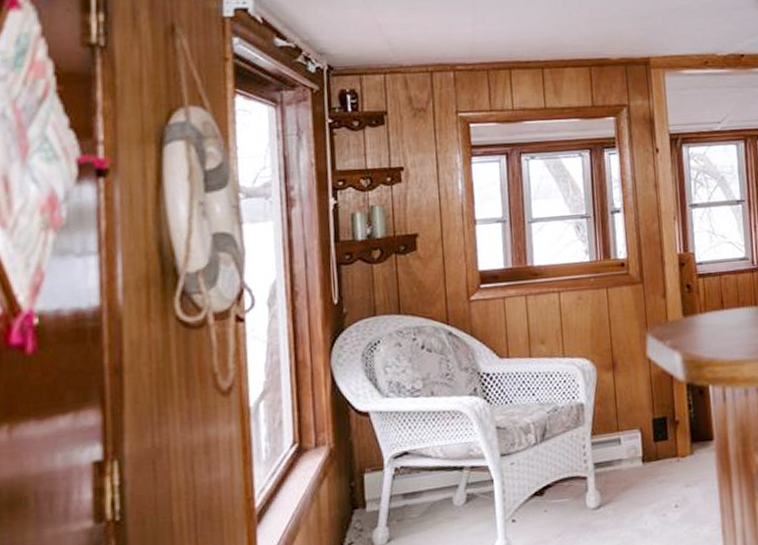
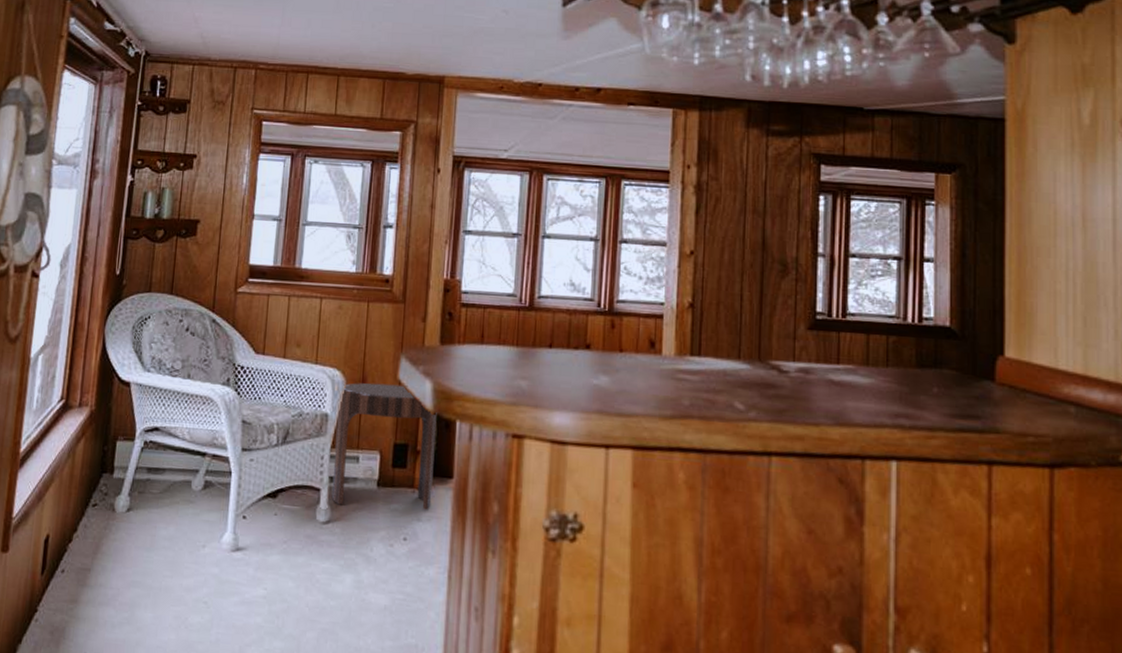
side table: none [591,361,697,489] -> present [331,383,437,511]

